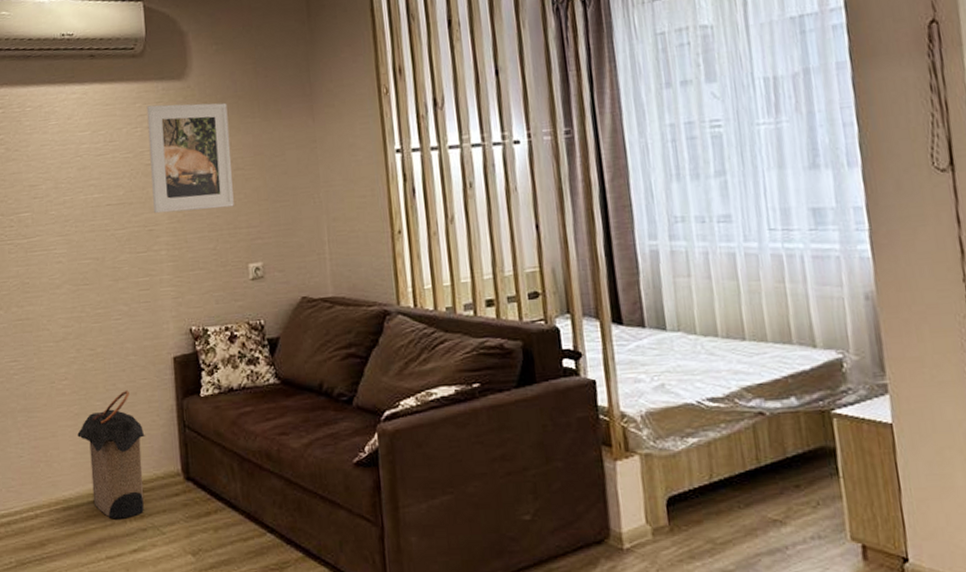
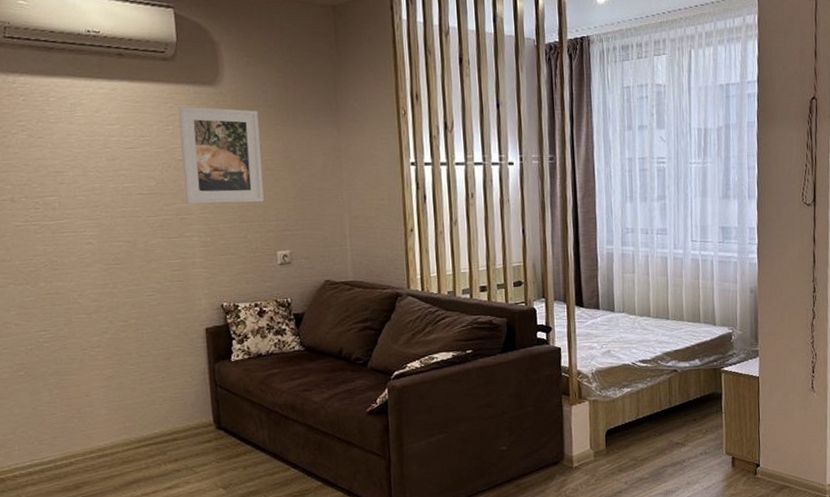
laundry hamper: present [77,389,145,519] -> none [111,355,179,463]

